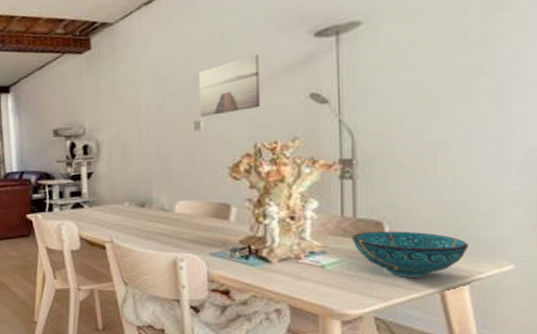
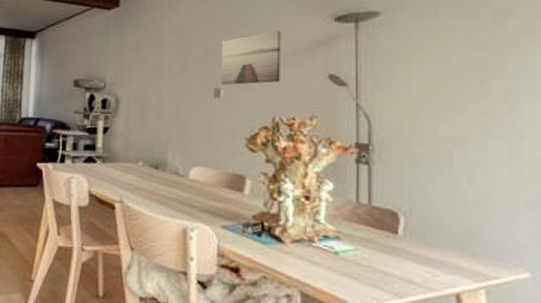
decorative bowl: present [352,231,468,277] -> none [366,220,484,277]

